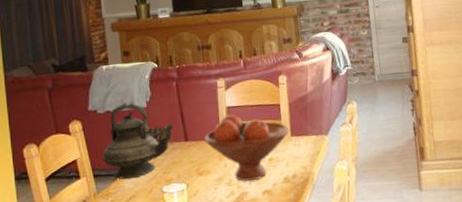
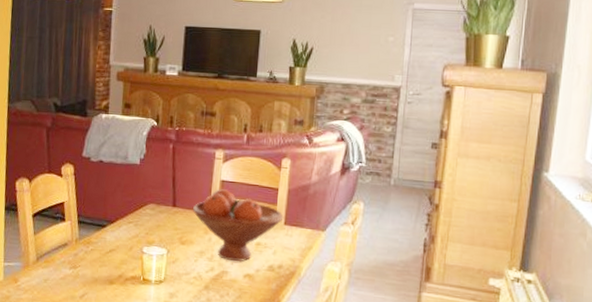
teapot: present [102,102,175,180] -> none [88,155,165,233]

